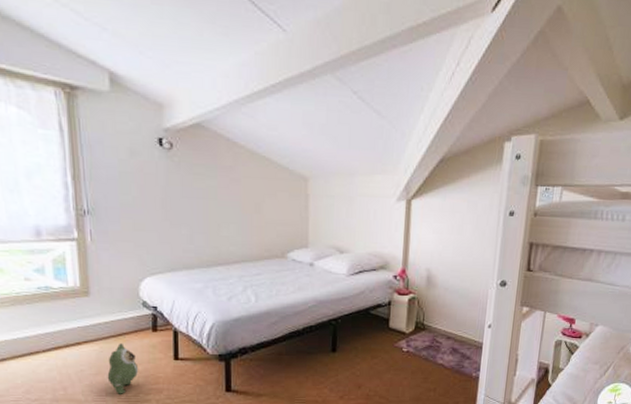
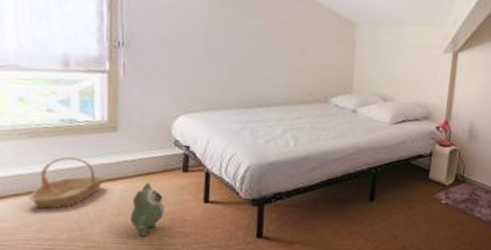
basket: none [16,321,81,371] -> present [29,156,104,209]

